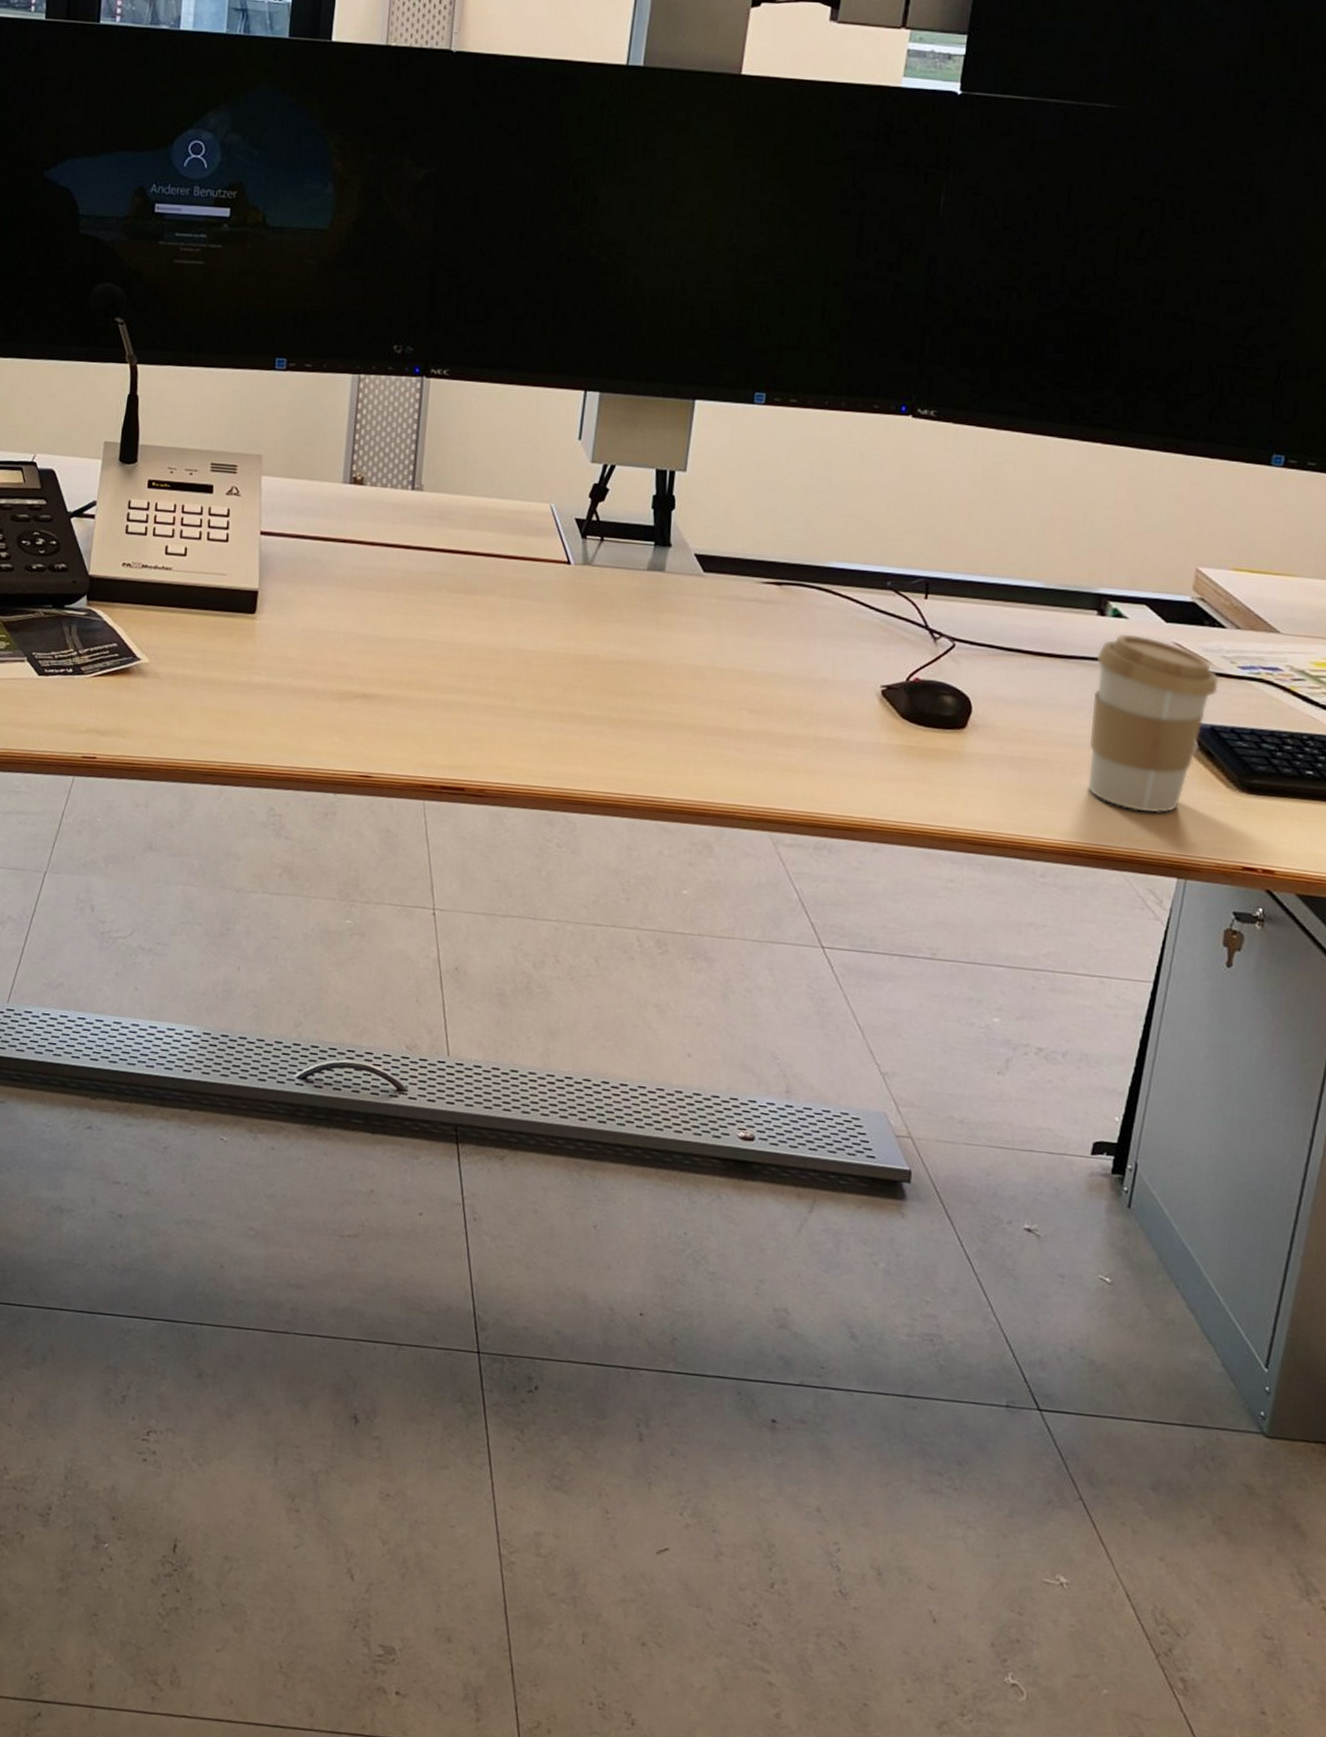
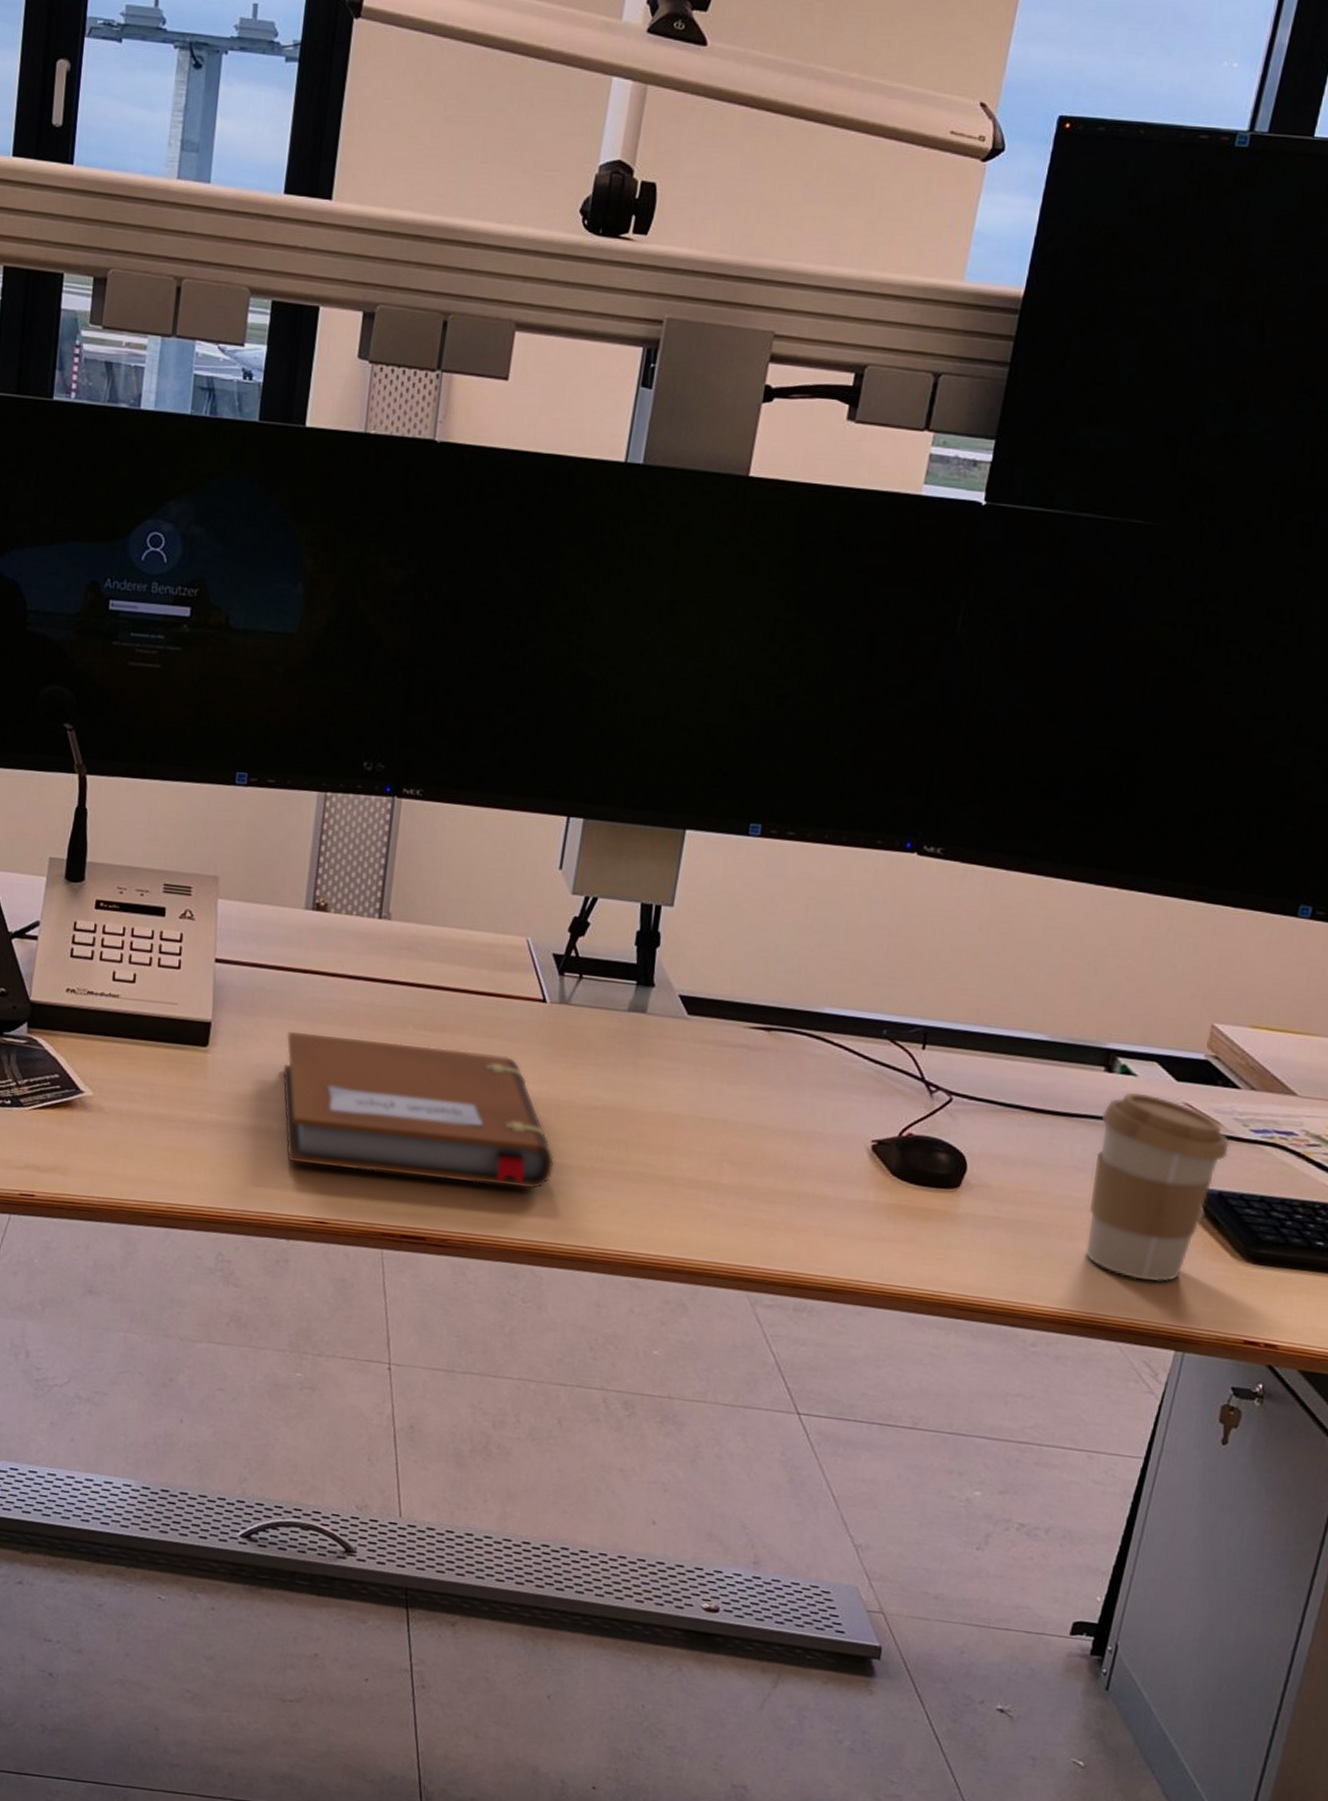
notebook: none [325,598,583,740] -> present [282,1032,554,1189]

